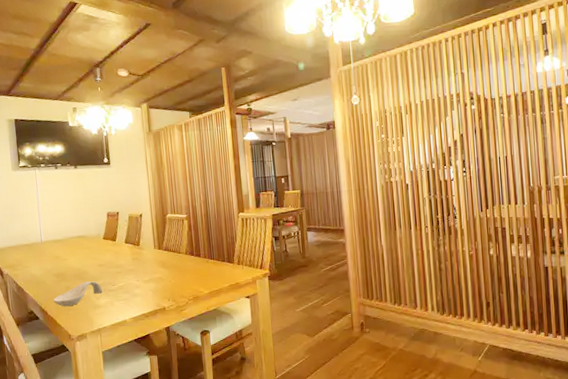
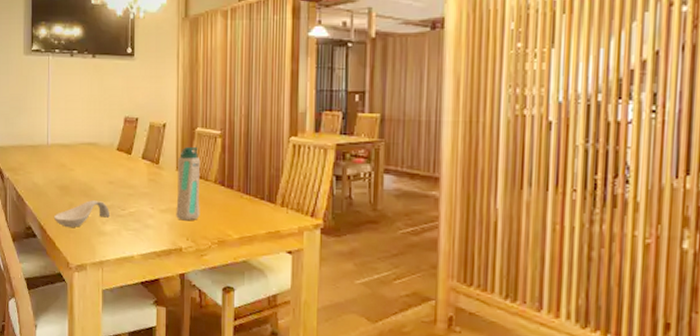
water bottle: none [155,228,177,286] -> present [176,146,201,221]

